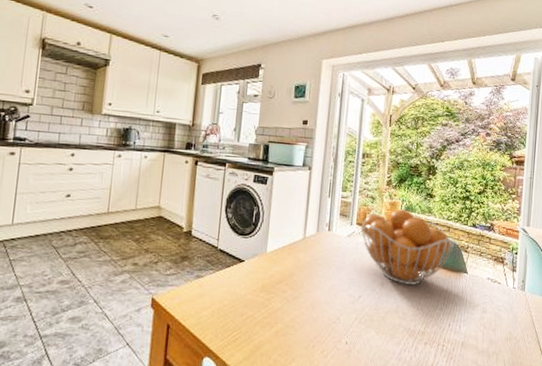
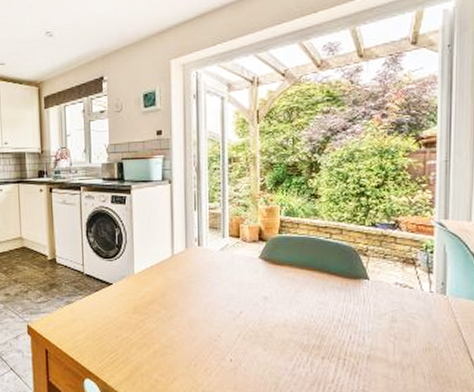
fruit basket: present [360,209,454,285] -> none [234,215,349,297]

